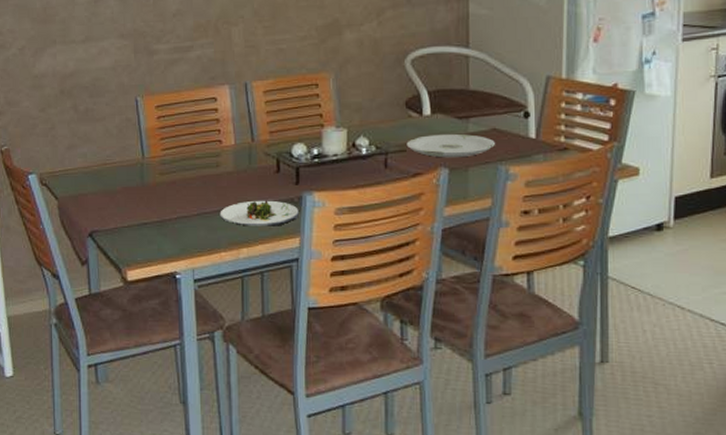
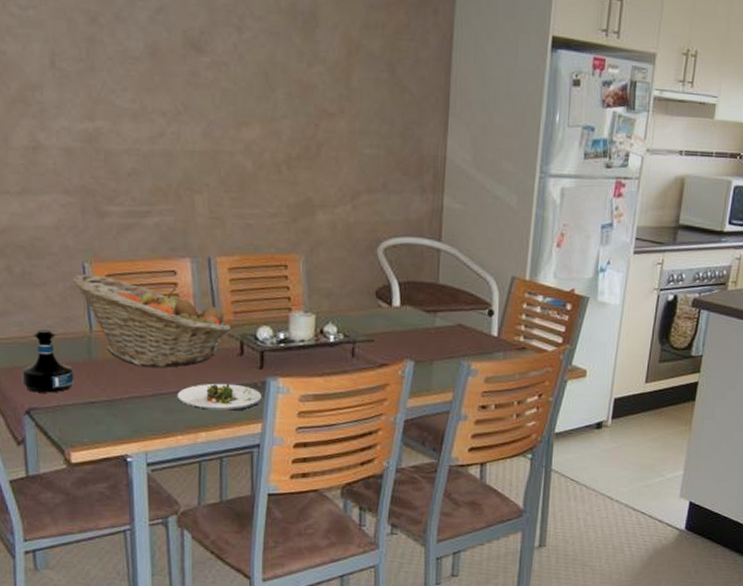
tequila bottle: none [85,159,129,216] -> present [22,329,74,393]
fruit basket: none [128,106,267,188] -> present [73,273,231,367]
plate: present [406,133,495,158] -> none [374,326,460,351]

